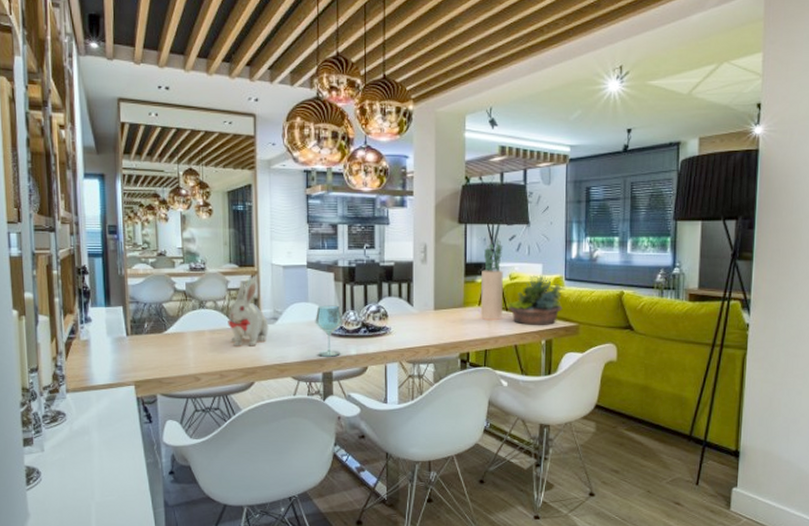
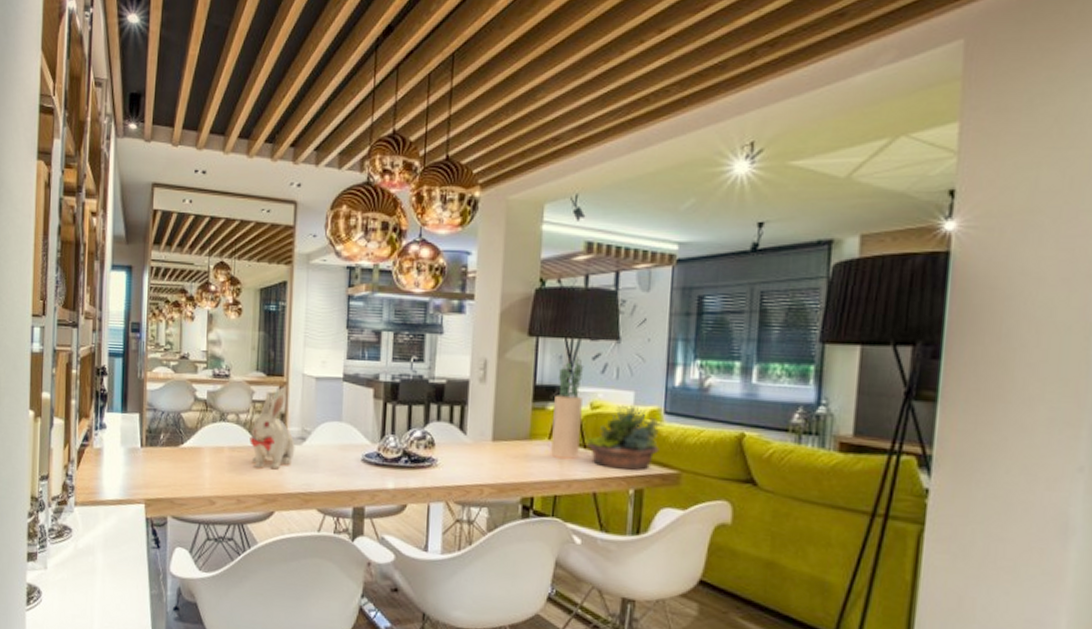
wine glass: present [315,305,342,357] -> none [348,426,381,489]

